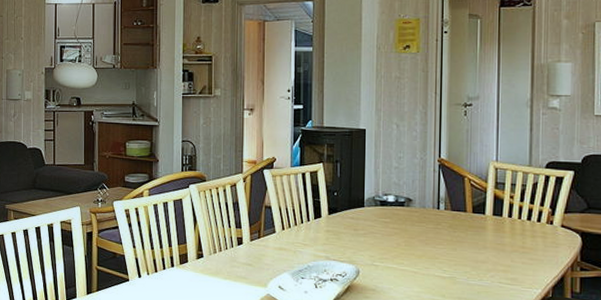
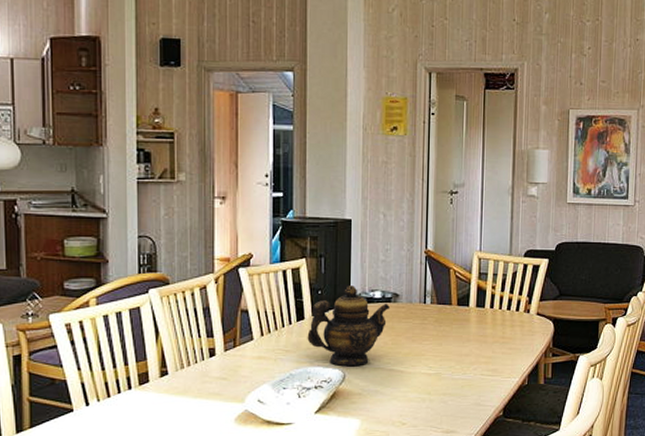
teapot: none [324,189,404,264] -> present [307,286,391,367]

